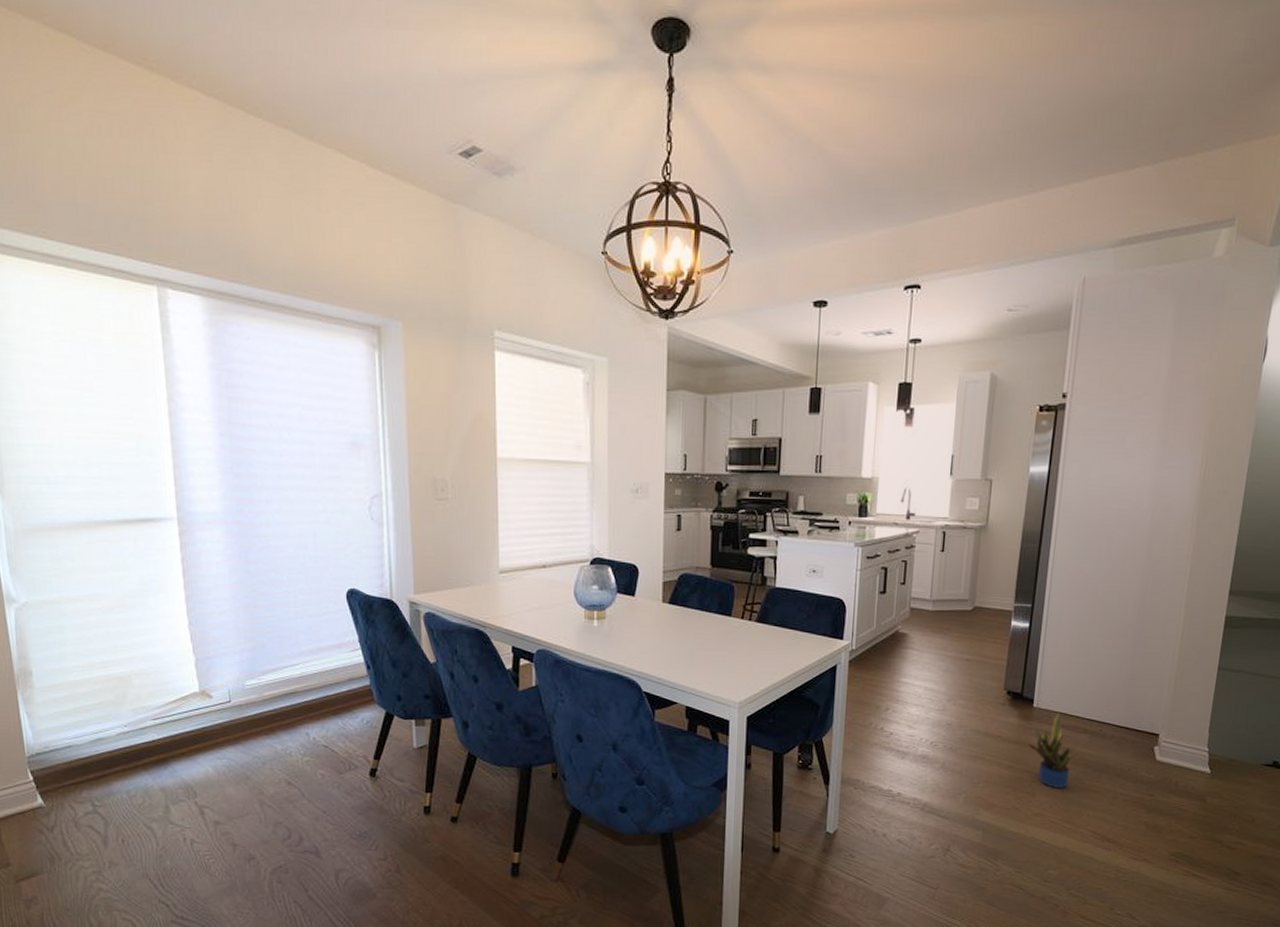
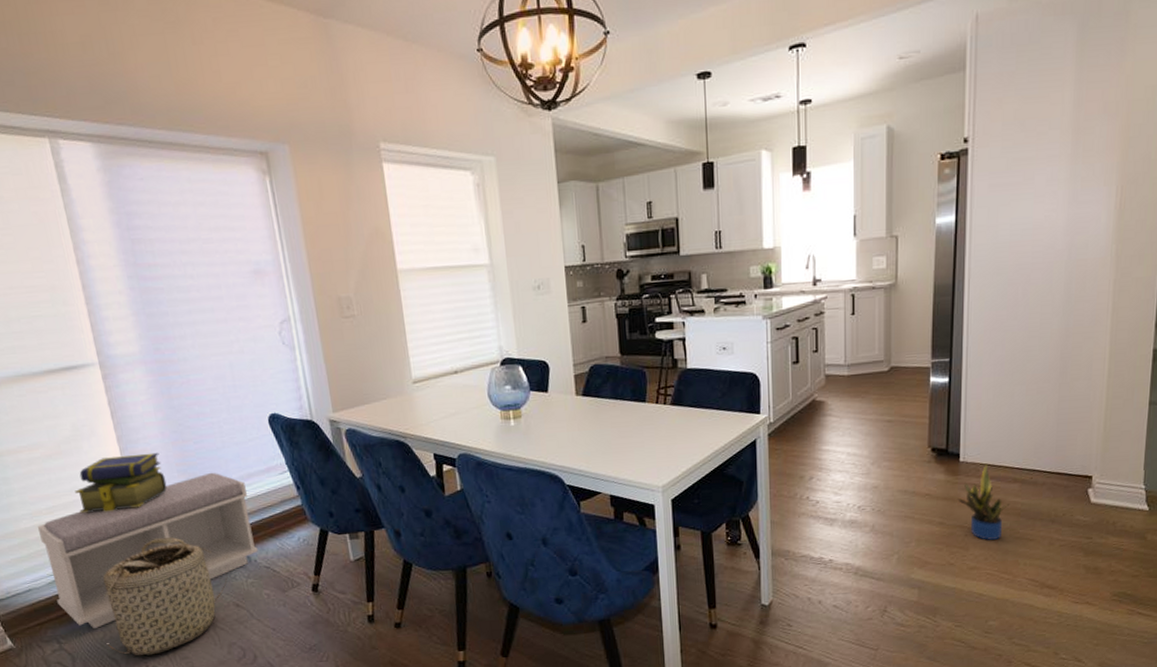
bench: none [88,642,318,795] -> present [38,472,258,630]
stack of books: none [133,615,232,672] -> present [75,452,167,514]
basket: none [146,705,283,827] -> present [102,537,228,656]

